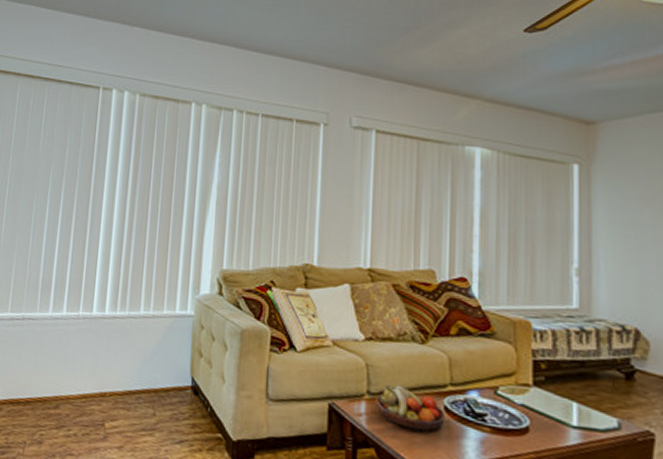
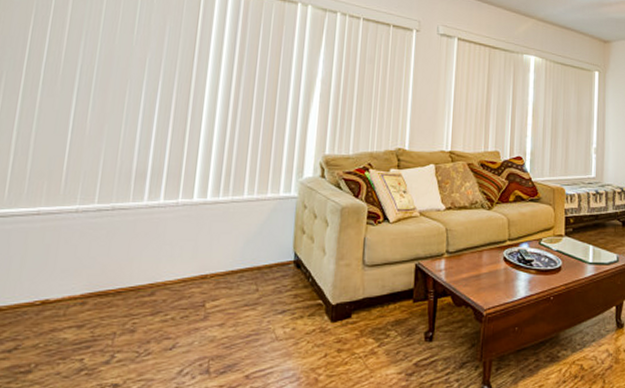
fruit bowl: present [376,385,445,431] -> none [453,243,504,278]

